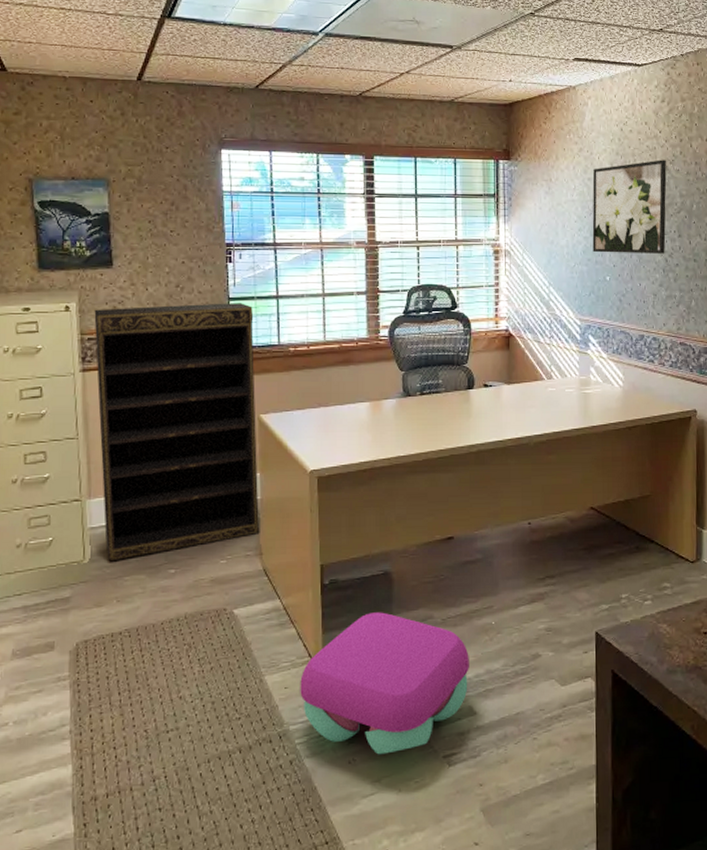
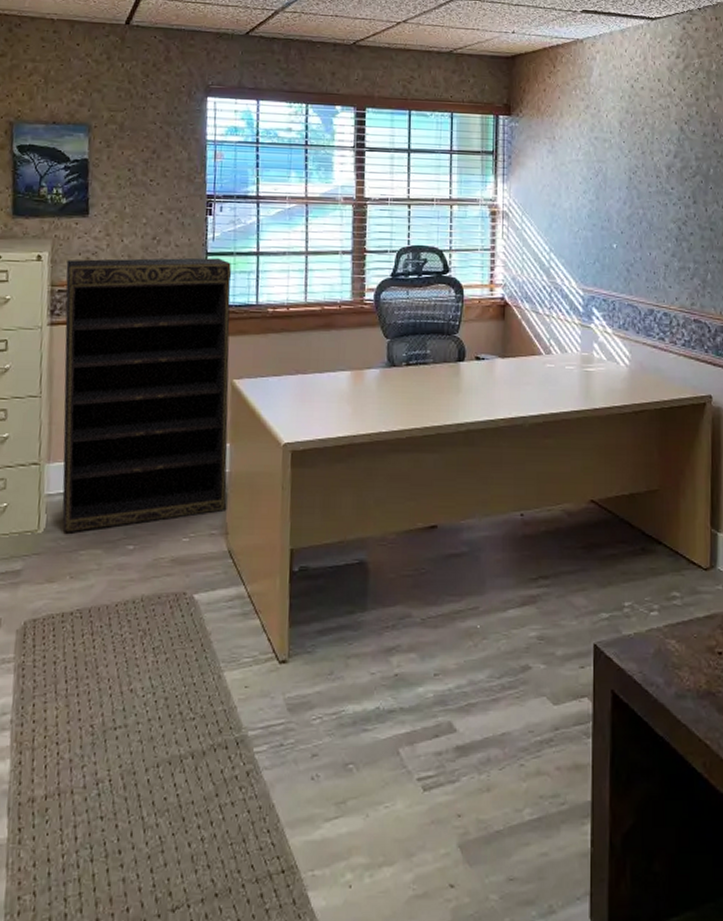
stool: present [300,612,469,755] -> none [261,606,450,772]
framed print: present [592,159,667,254] -> none [598,119,681,221]

